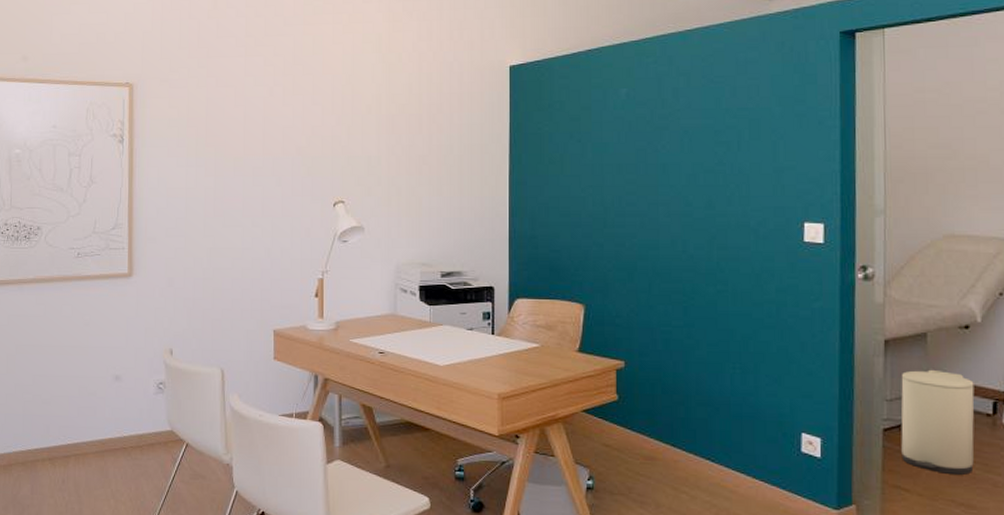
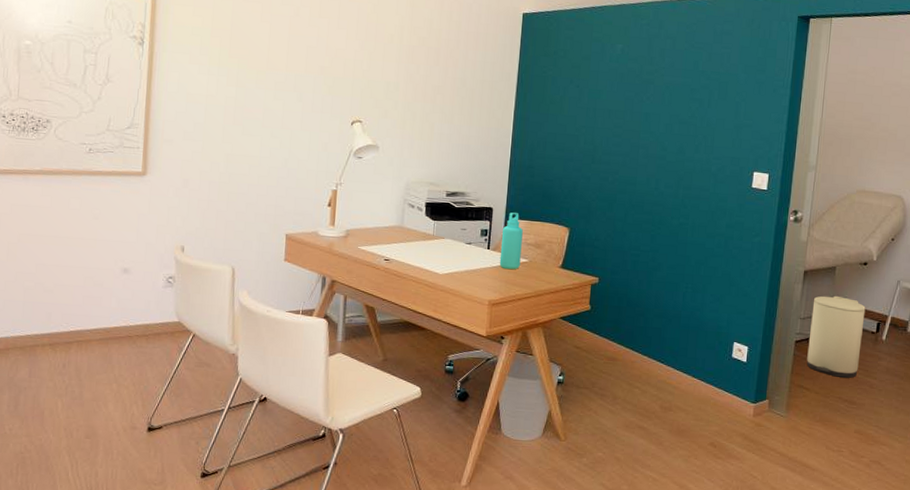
water bottle: none [506,291,531,357] -> present [499,212,523,270]

